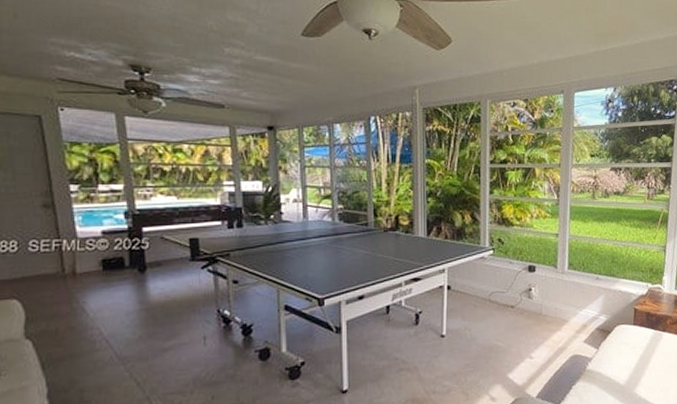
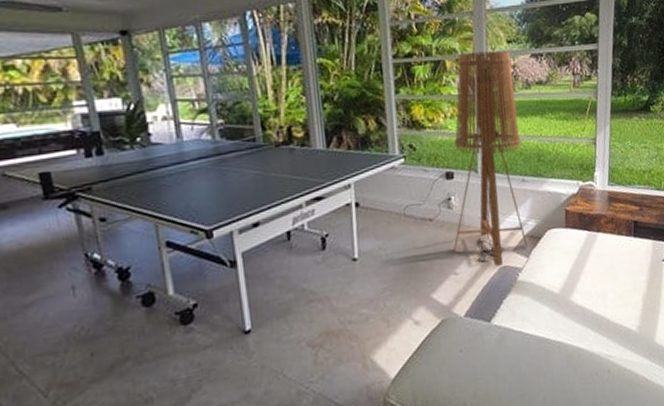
floor lamp: none [530,163,598,354] -> present [453,50,528,266]

